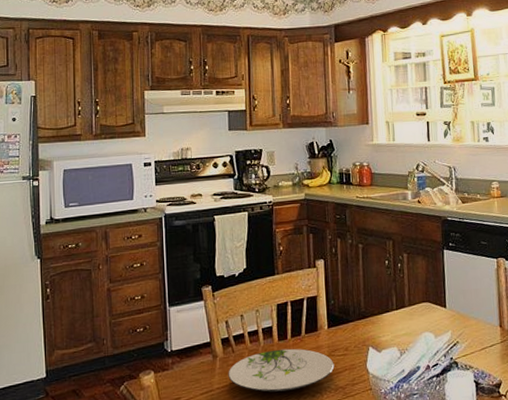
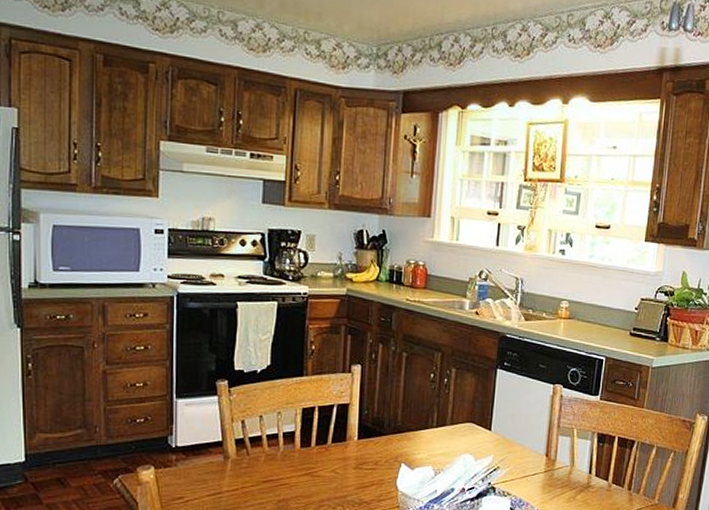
plate: present [228,348,335,392] -> none [240,456,361,501]

